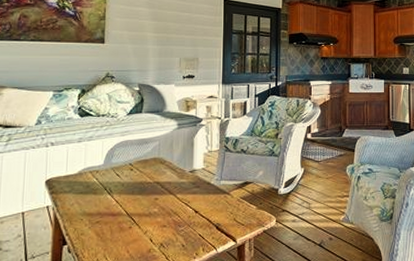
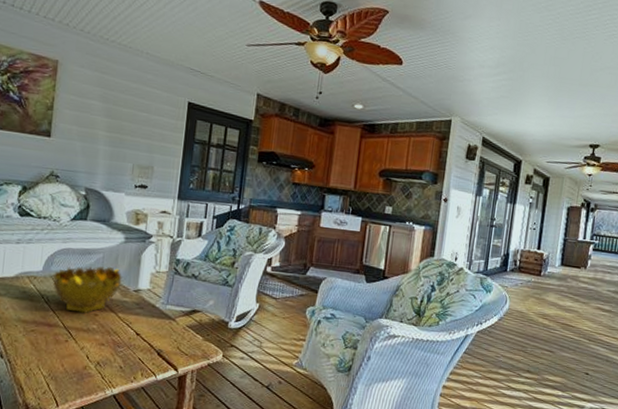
decorative bowl: none [114,152,178,199] -> present [53,265,122,313]

